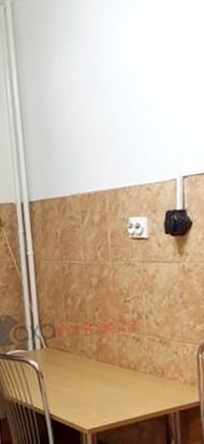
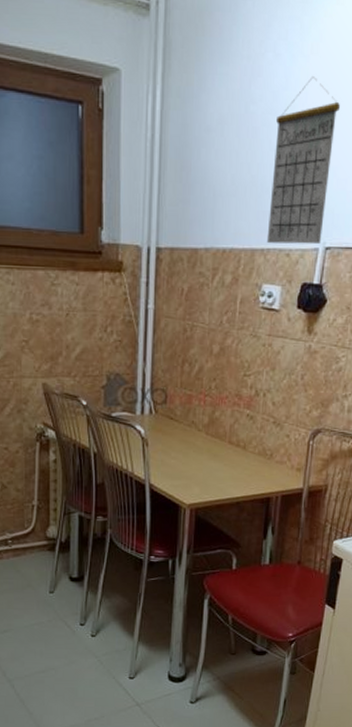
calendar: none [120,38,178,181] -> present [266,77,340,245]

